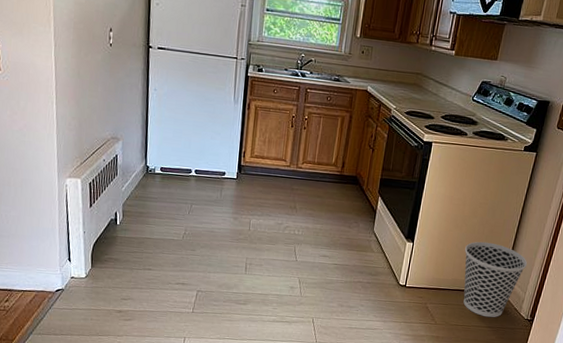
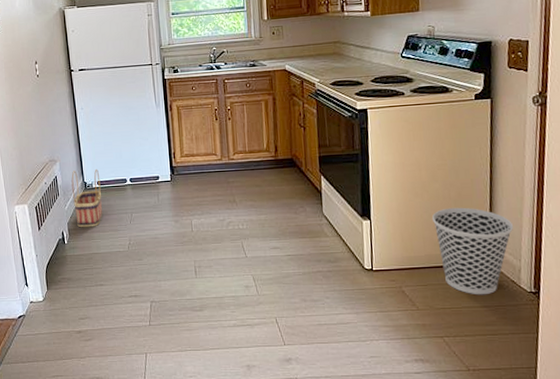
basket: none [132,152,164,212] -> present [71,168,102,228]

